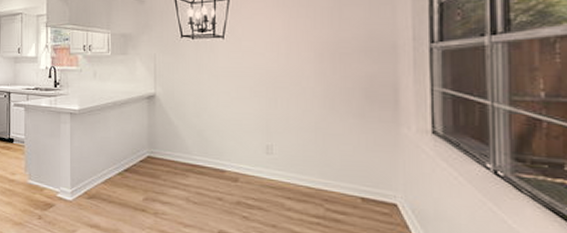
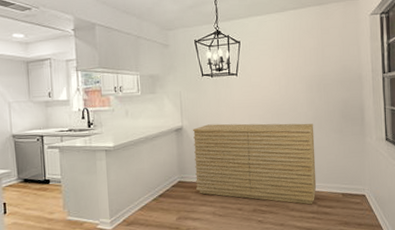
sideboard: none [166,93,324,206] -> present [192,123,317,205]

